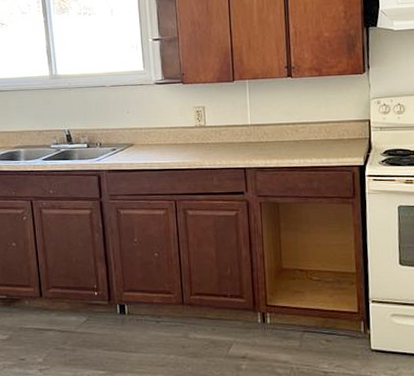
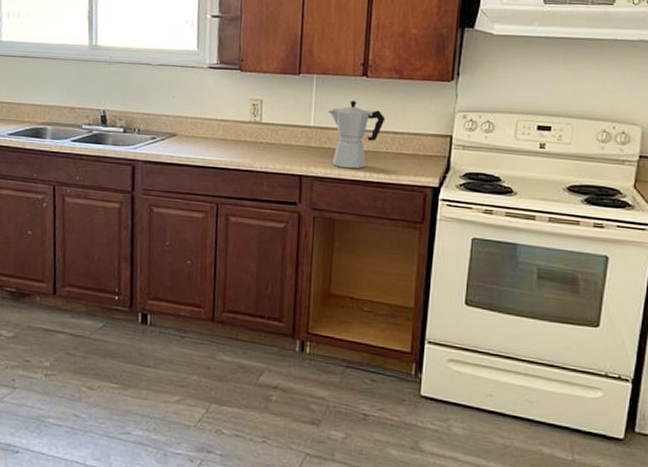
moka pot: none [262,99,312,158] -> present [328,101,386,169]

